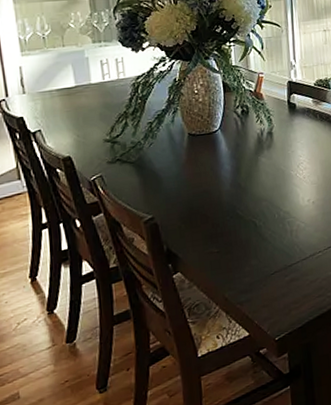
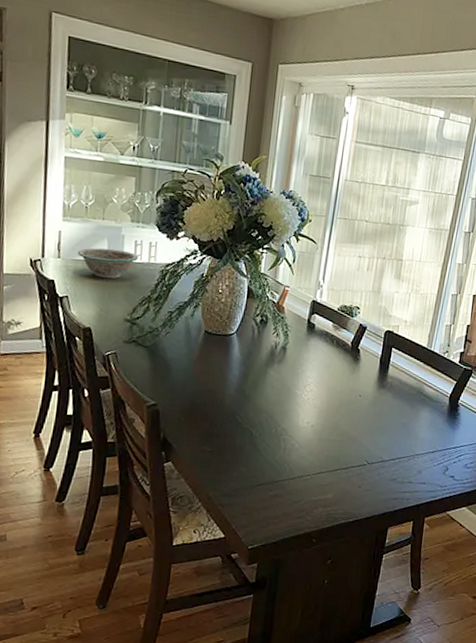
bowl: none [42,72,108,105] -> present [77,248,139,279]

